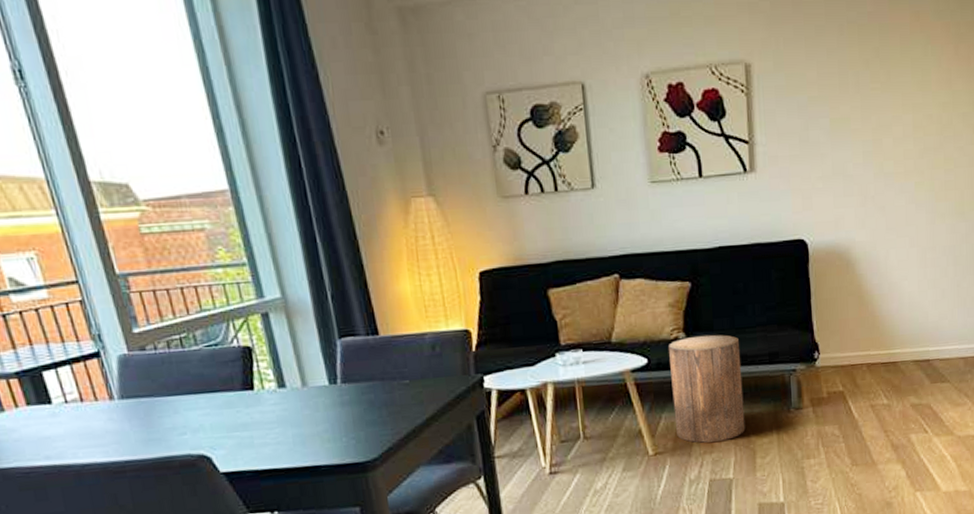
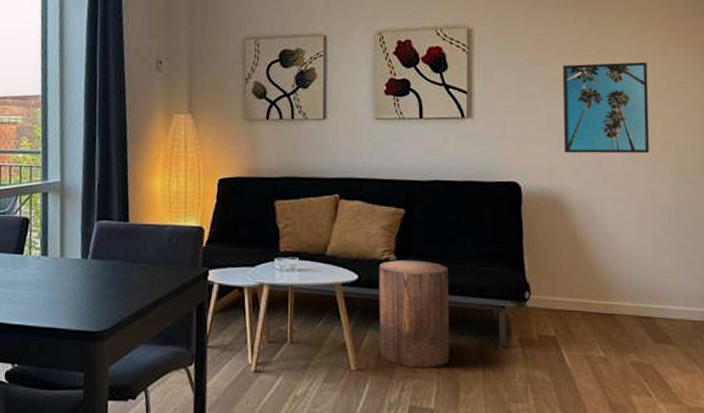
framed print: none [846,92,932,202] -> present [562,62,650,154]

